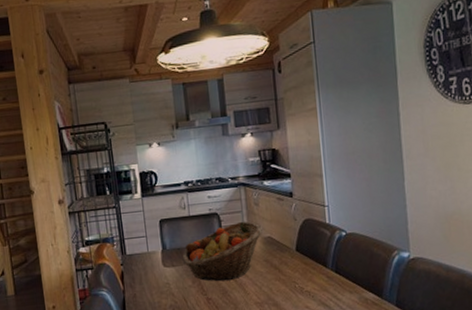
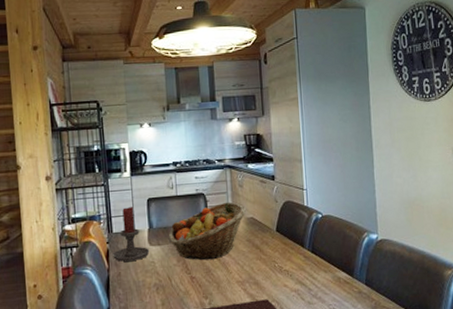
candle holder: none [127,228,164,283] -> present [113,207,150,262]

